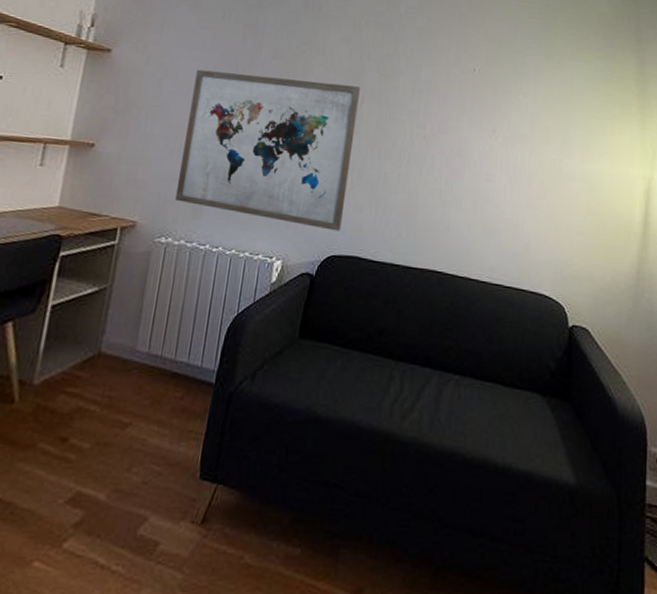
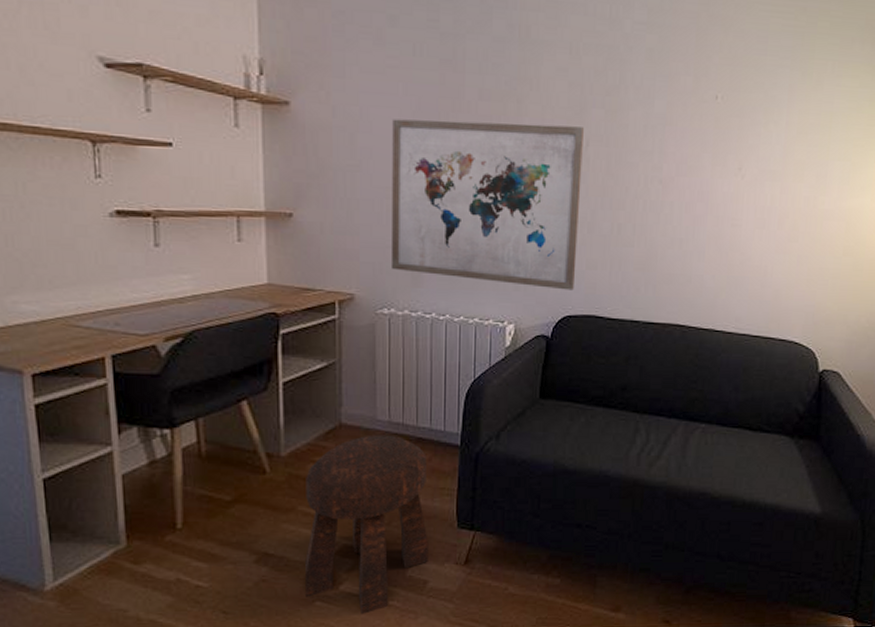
stool: none [24,366,180,581] -> present [305,434,429,614]

